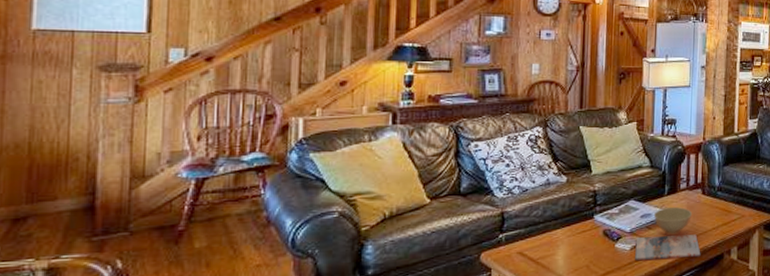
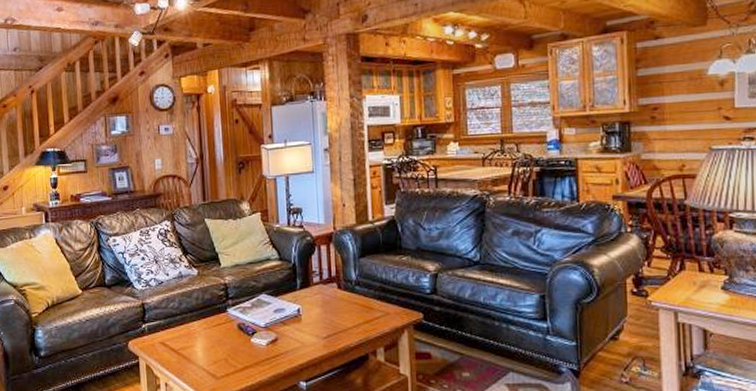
magazine: present [635,234,701,260] -> none [271,332,343,356]
bowl: present [653,207,692,236] -> none [287,302,328,333]

